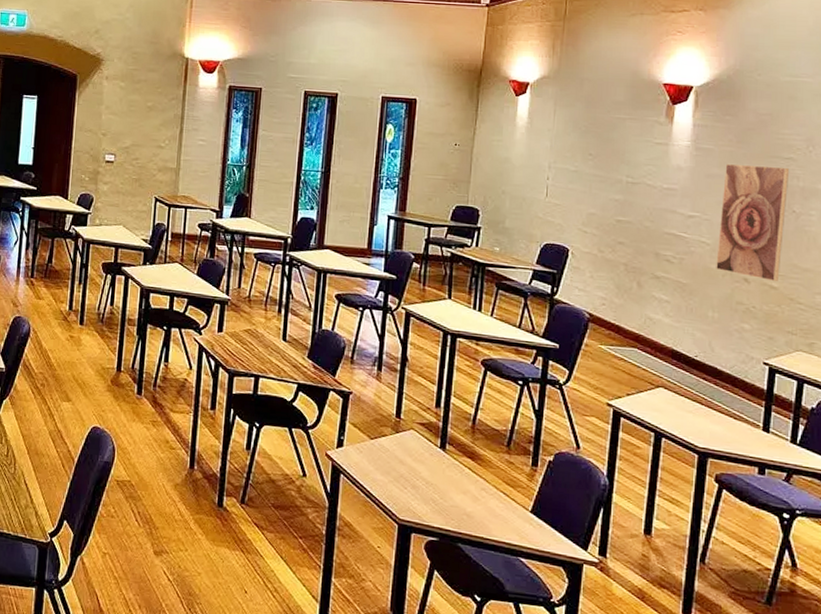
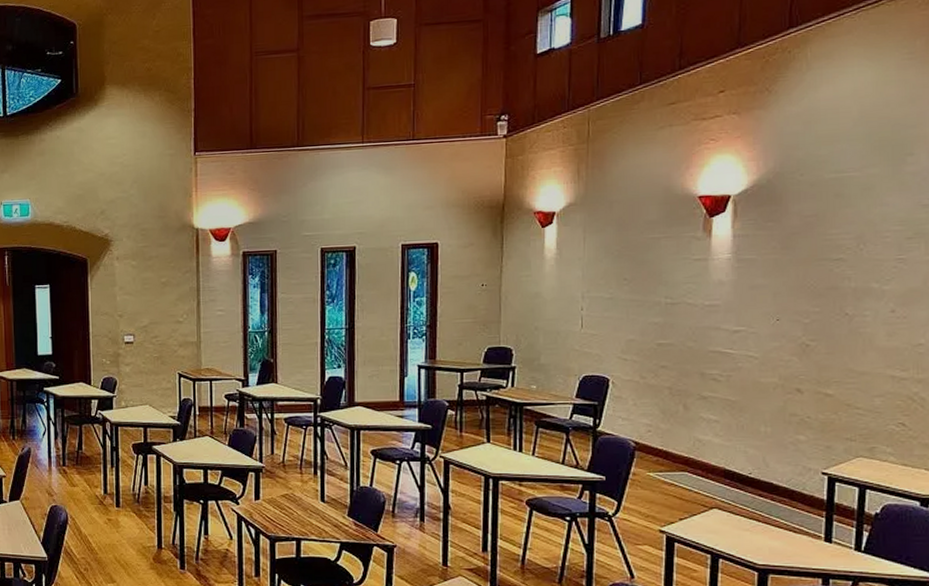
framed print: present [716,163,790,282] -> none [766,269,840,389]

